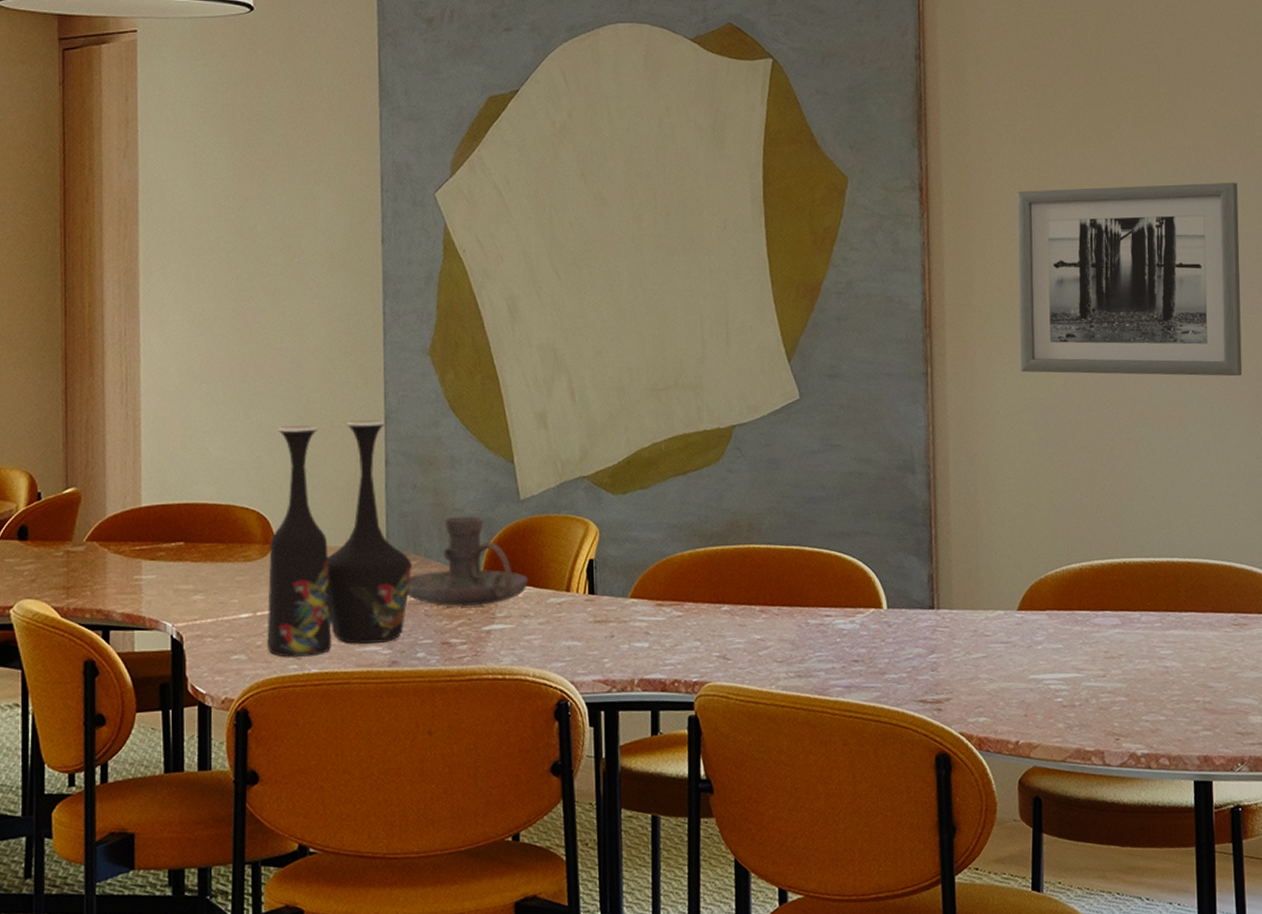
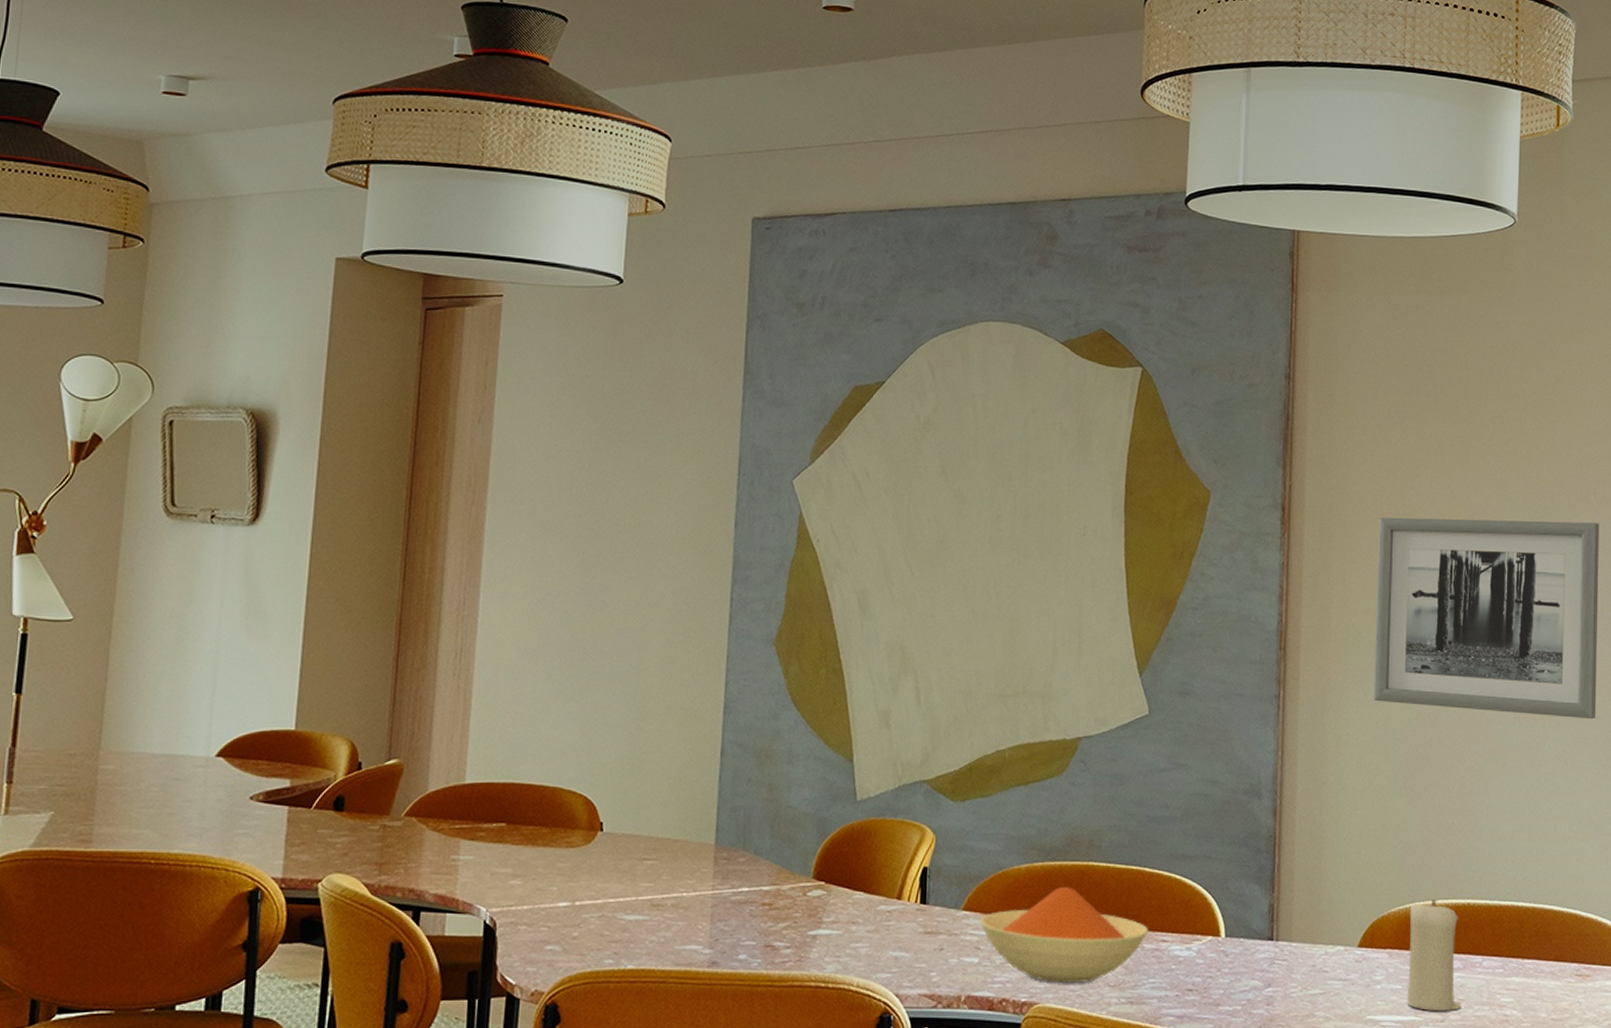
vase: present [267,419,413,658] -> none [583,707,741,953]
candle holder: present [407,516,529,607] -> none [733,815,859,909]
bowl: none [647,569,813,662] -> present [980,886,1149,983]
candle: none [1066,561,1122,668] -> present [1406,900,1461,1012]

